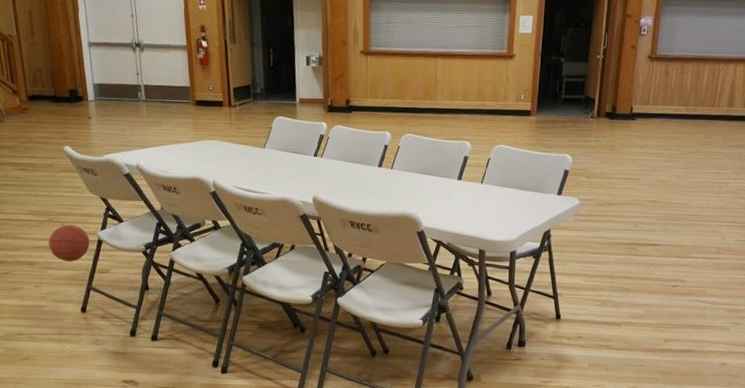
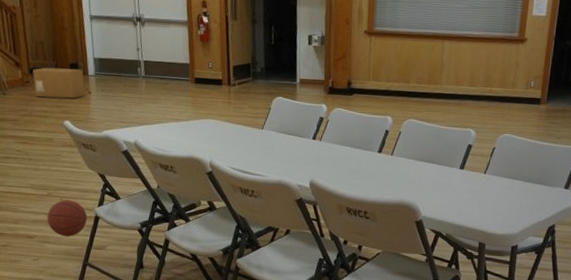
box: none [31,94,85,125] -> present [33,67,86,99]

